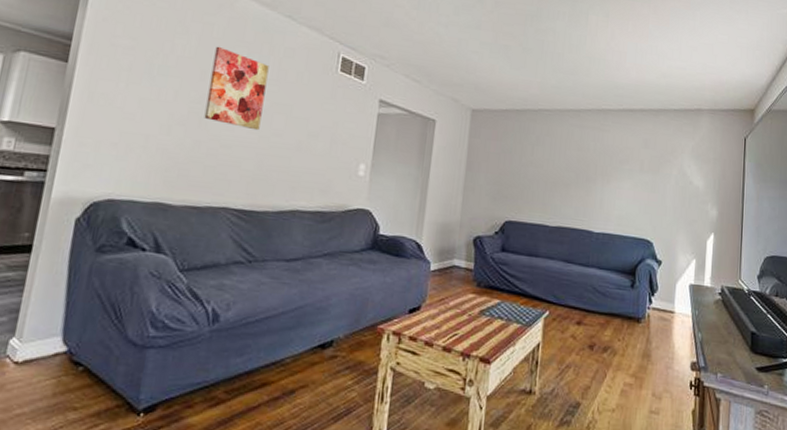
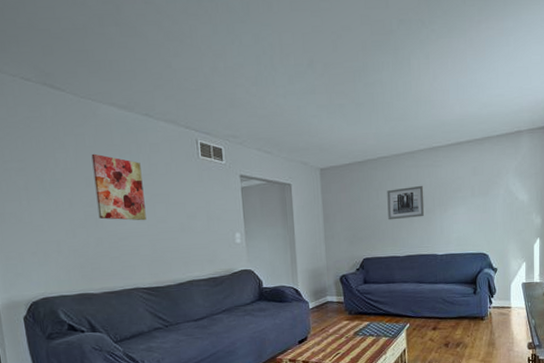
wall art: none [541,146,587,185] -> present [387,185,425,220]

